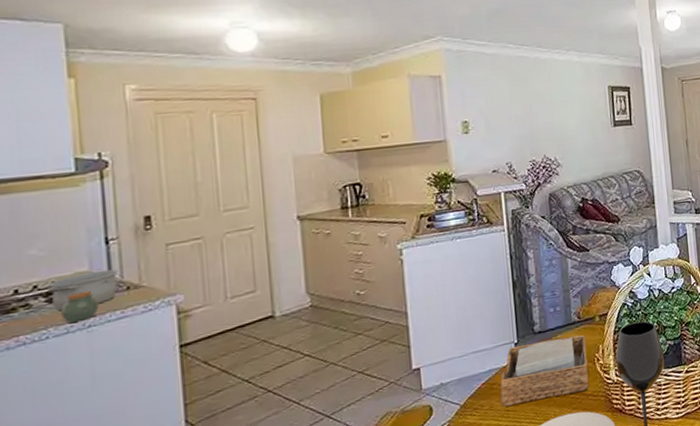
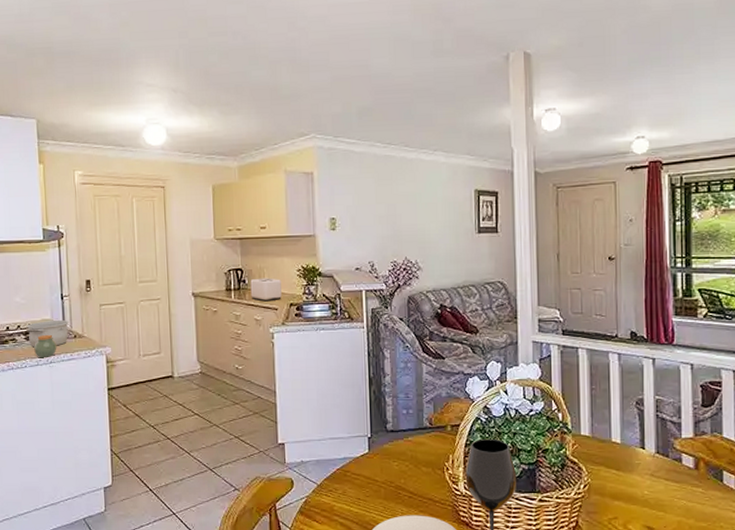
toaster: none [371,189,410,217] -> present [250,278,282,302]
napkin holder: present [500,334,590,407] -> none [352,440,437,497]

